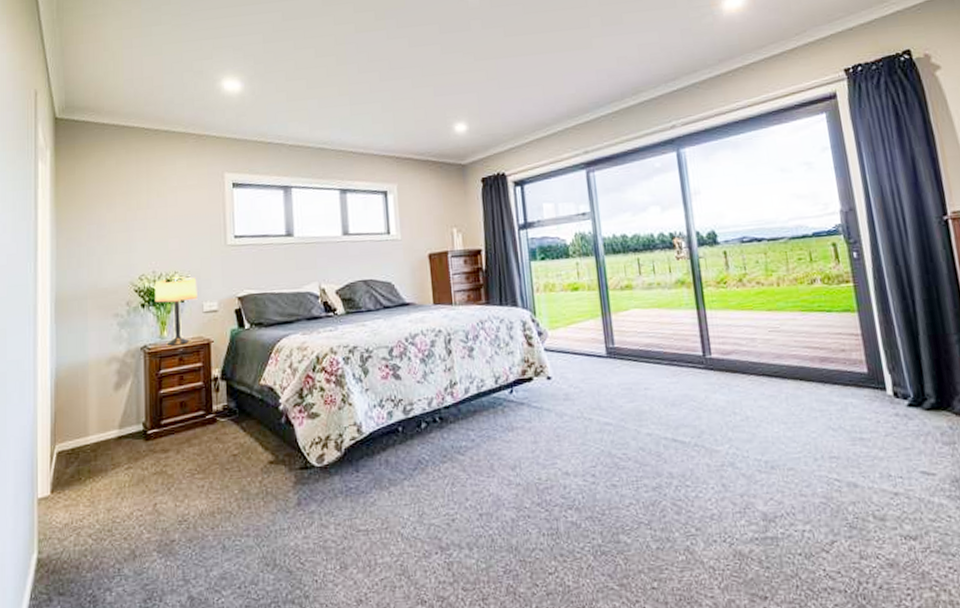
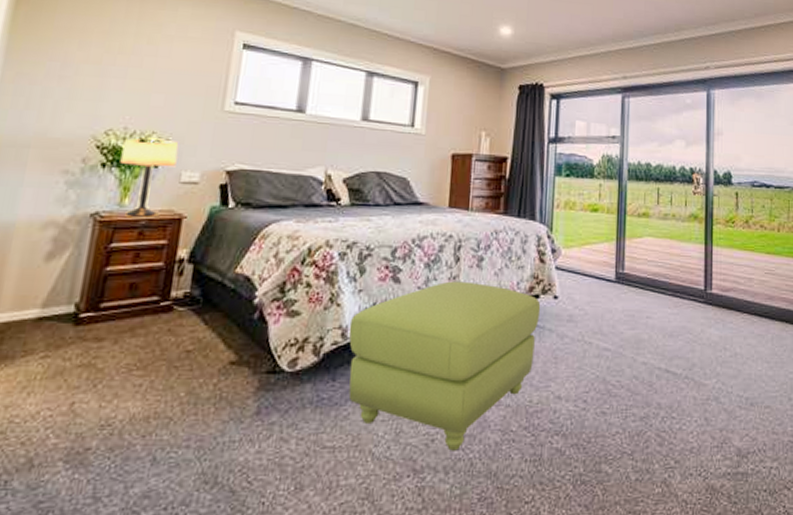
ottoman: none [362,371,537,529] -> present [348,281,541,451]

